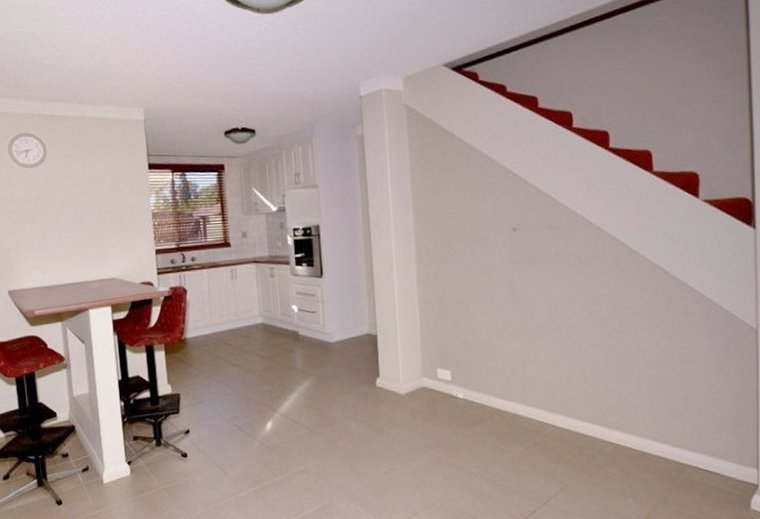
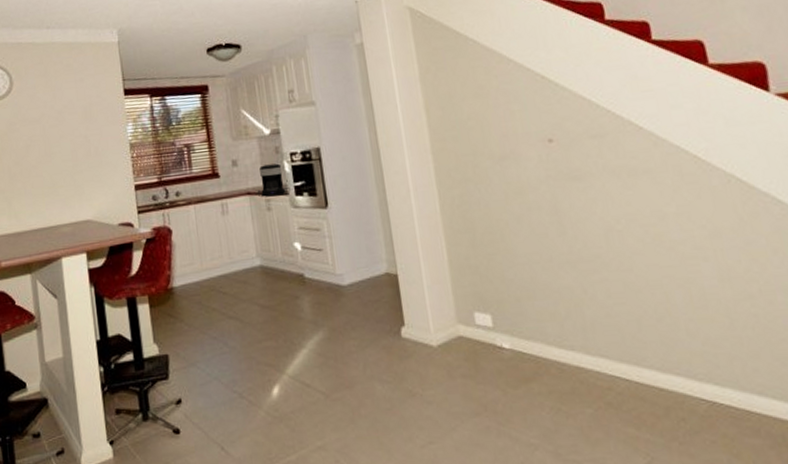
coffee maker: none [262,237,291,266] -> present [257,163,290,198]

